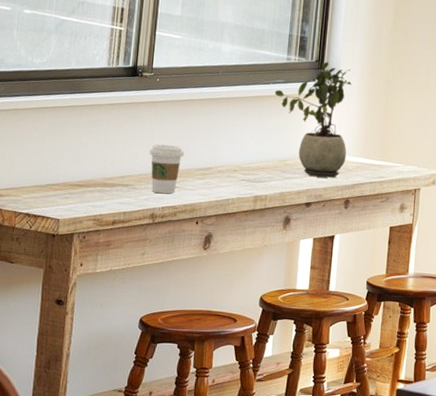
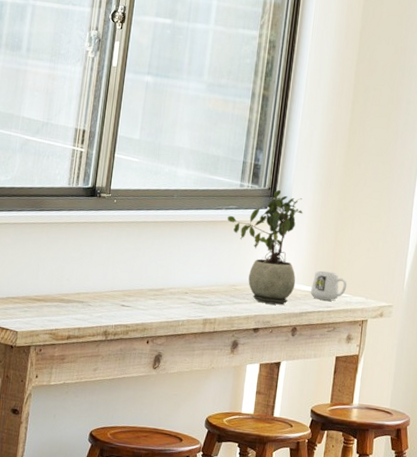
coffee cup: present [149,144,184,193] -> none [104,263,138,312]
mug: none [362,141,399,171] -> present [311,270,347,301]

